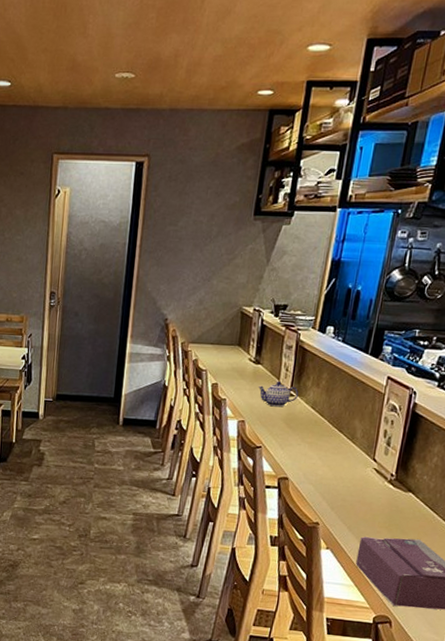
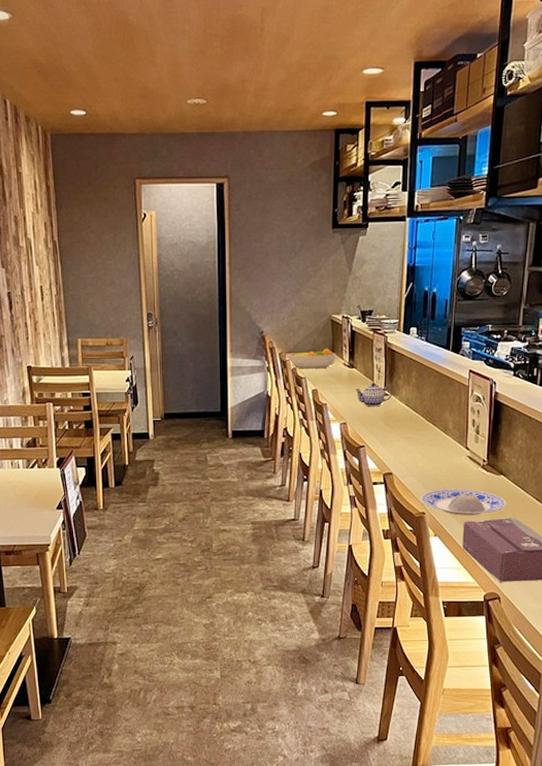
fruit bowl: none [190,341,242,362] -> present [288,348,336,369]
plate: none [315,500,412,532] -> present [420,488,507,515]

